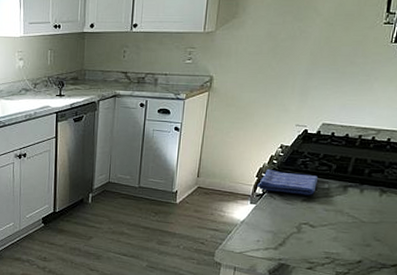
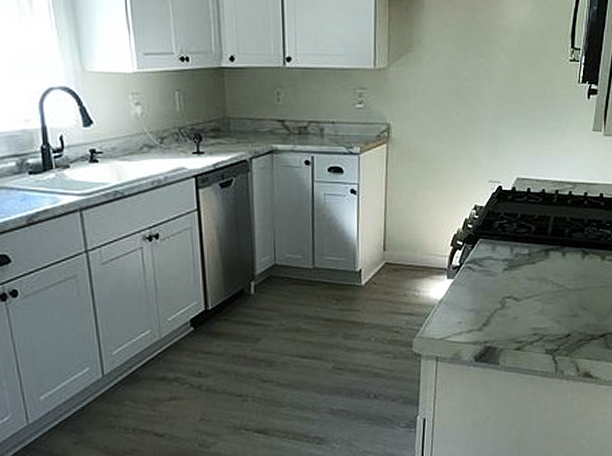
dish towel: present [257,168,318,195] -> none [453,235,517,264]

